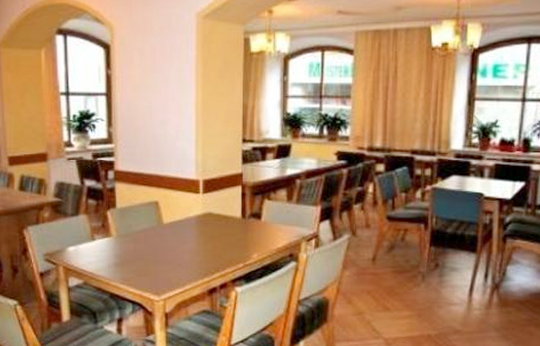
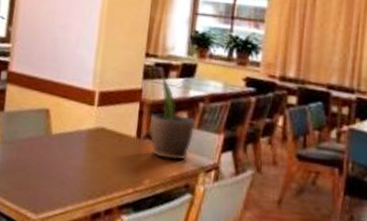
potted plant: none [252,158,295,233] -> present [149,75,195,160]

